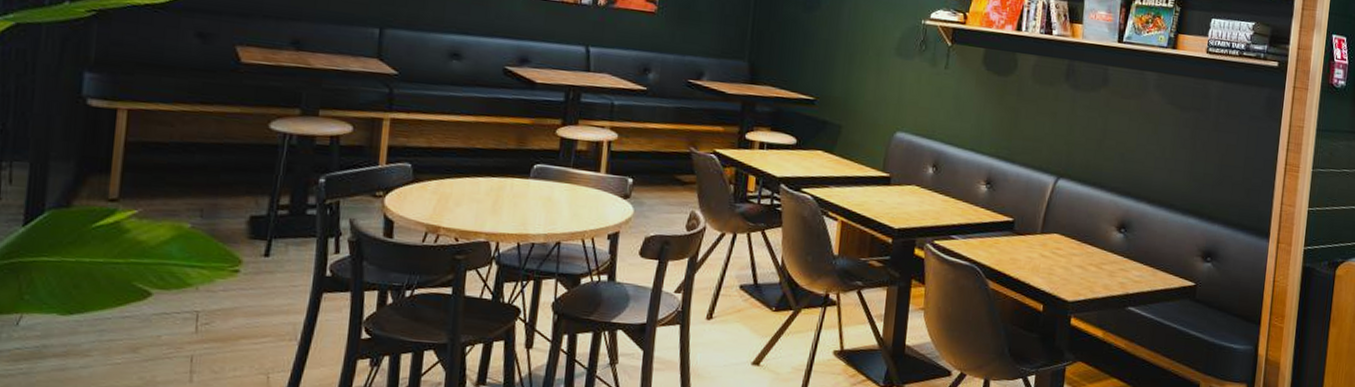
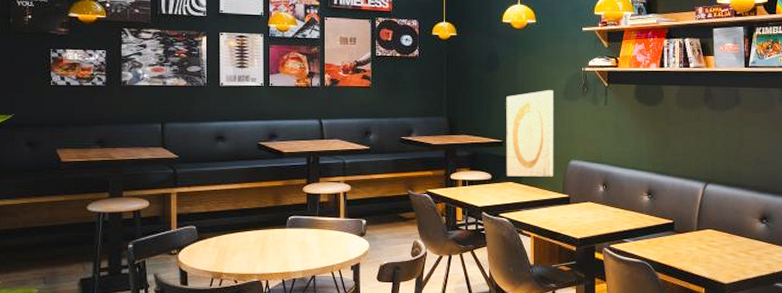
wall art: none [815,42,884,150] -> present [506,90,554,177]

